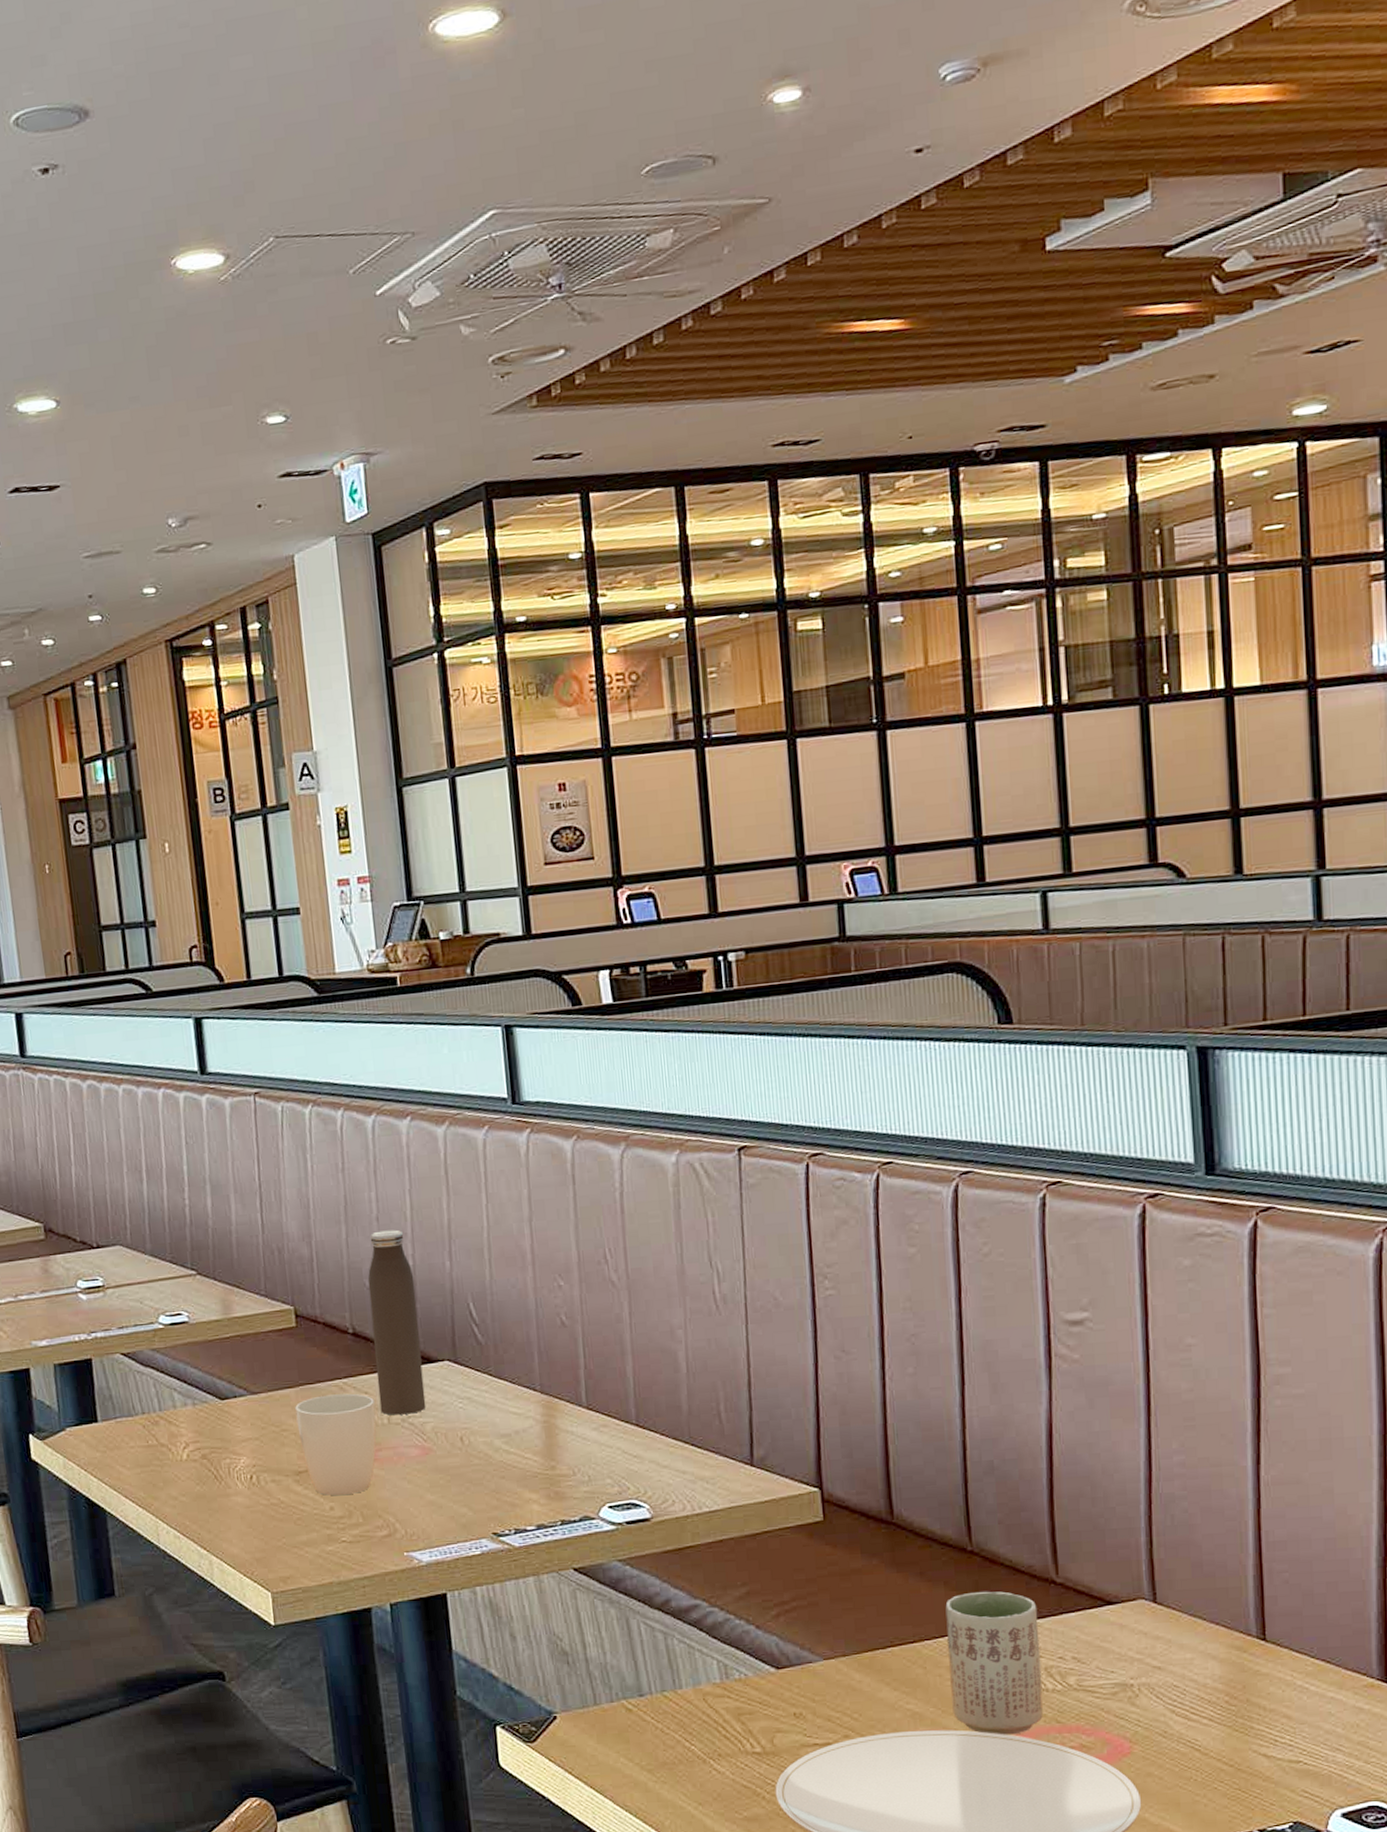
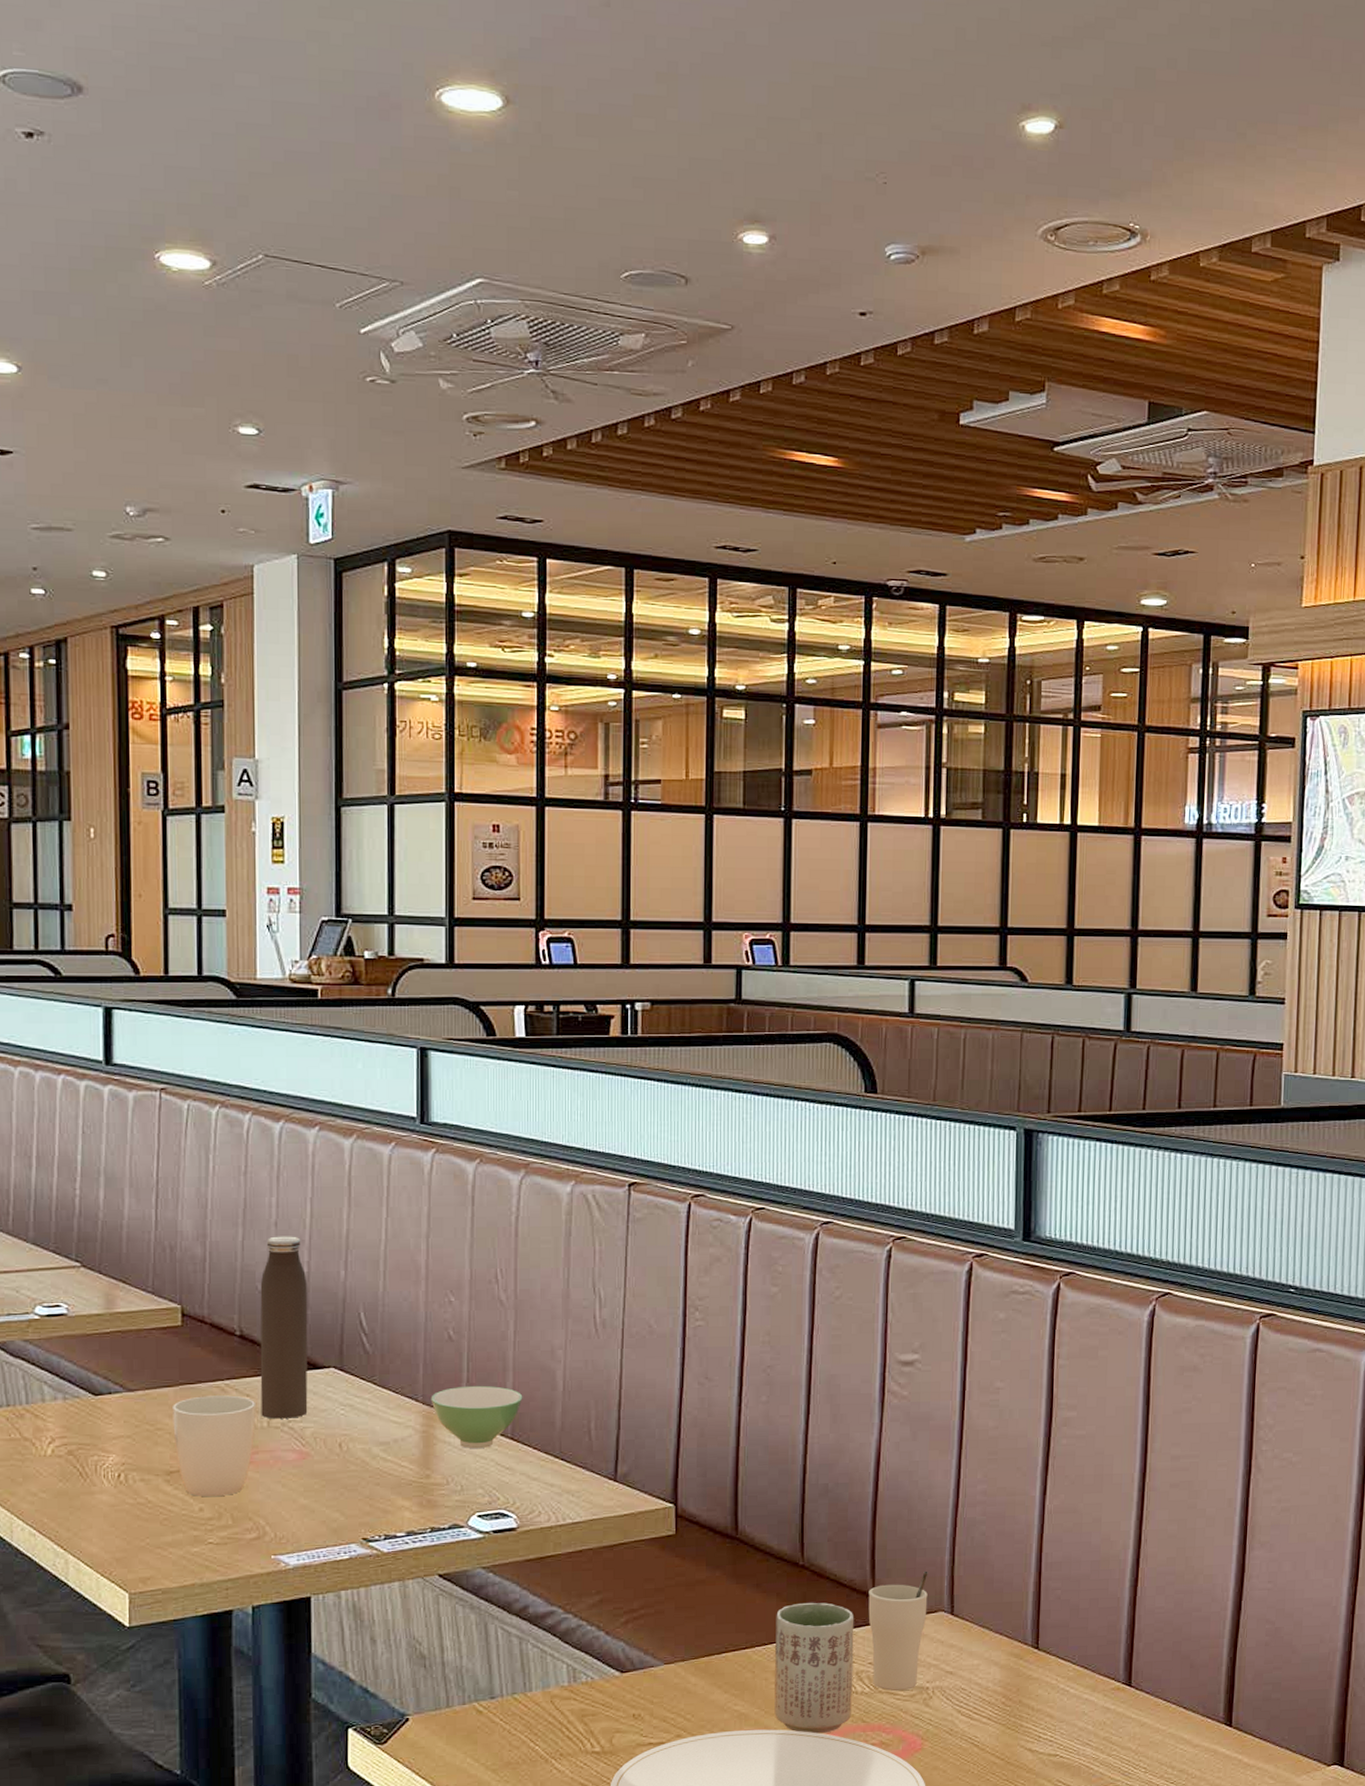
bowl: none [548,1371,645,1438] -> present [431,1385,523,1449]
cup: none [1052,1554,1124,1689] -> present [868,1571,928,1692]

